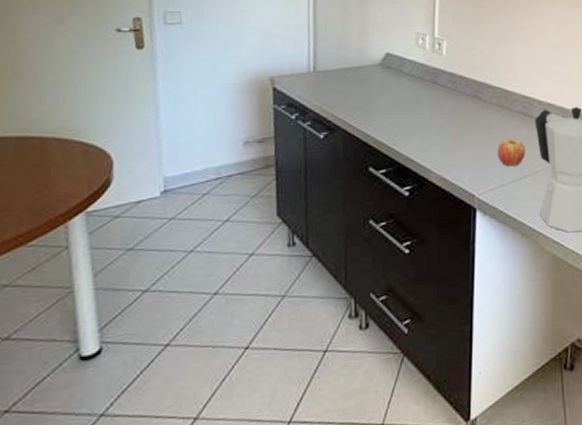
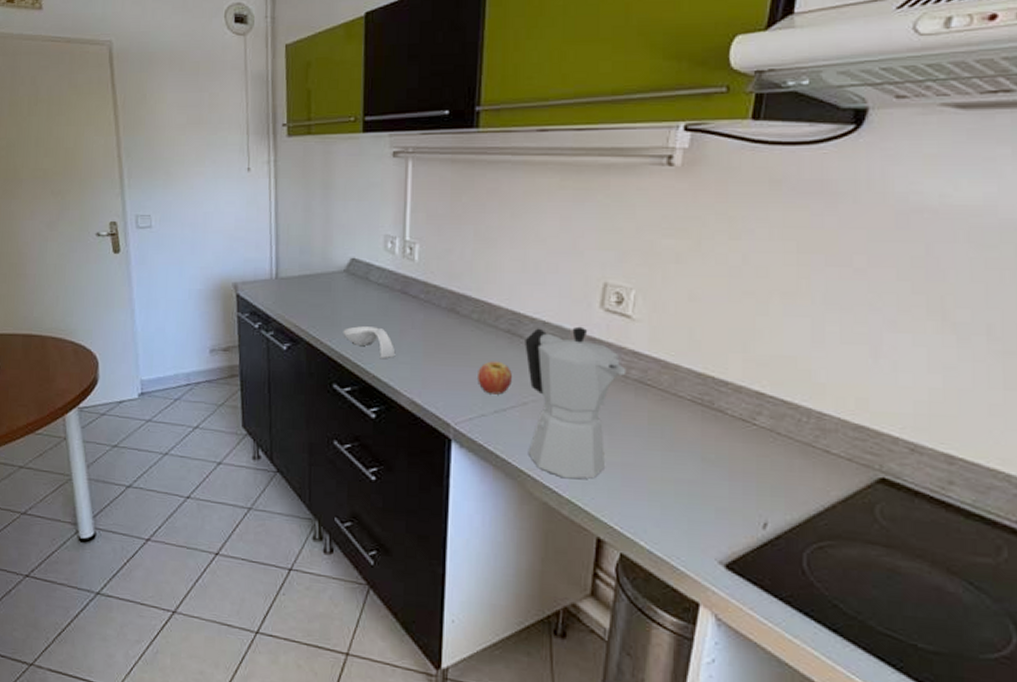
spoon rest: none [378,113,427,142] -> present [343,326,396,359]

